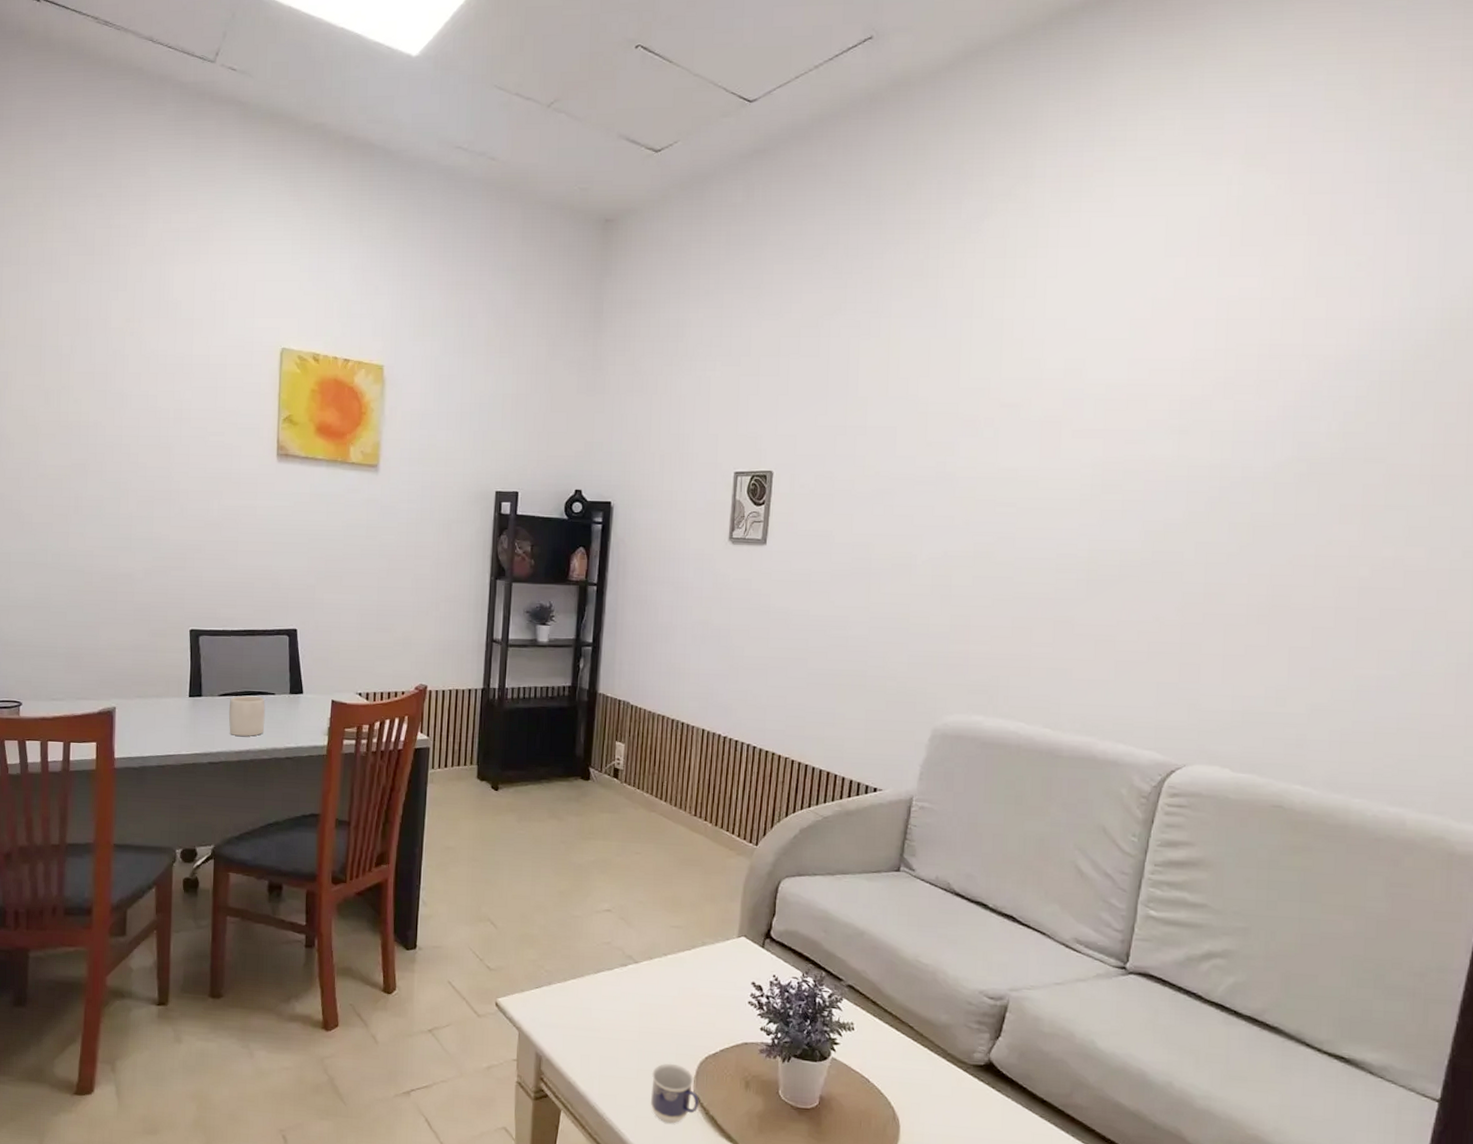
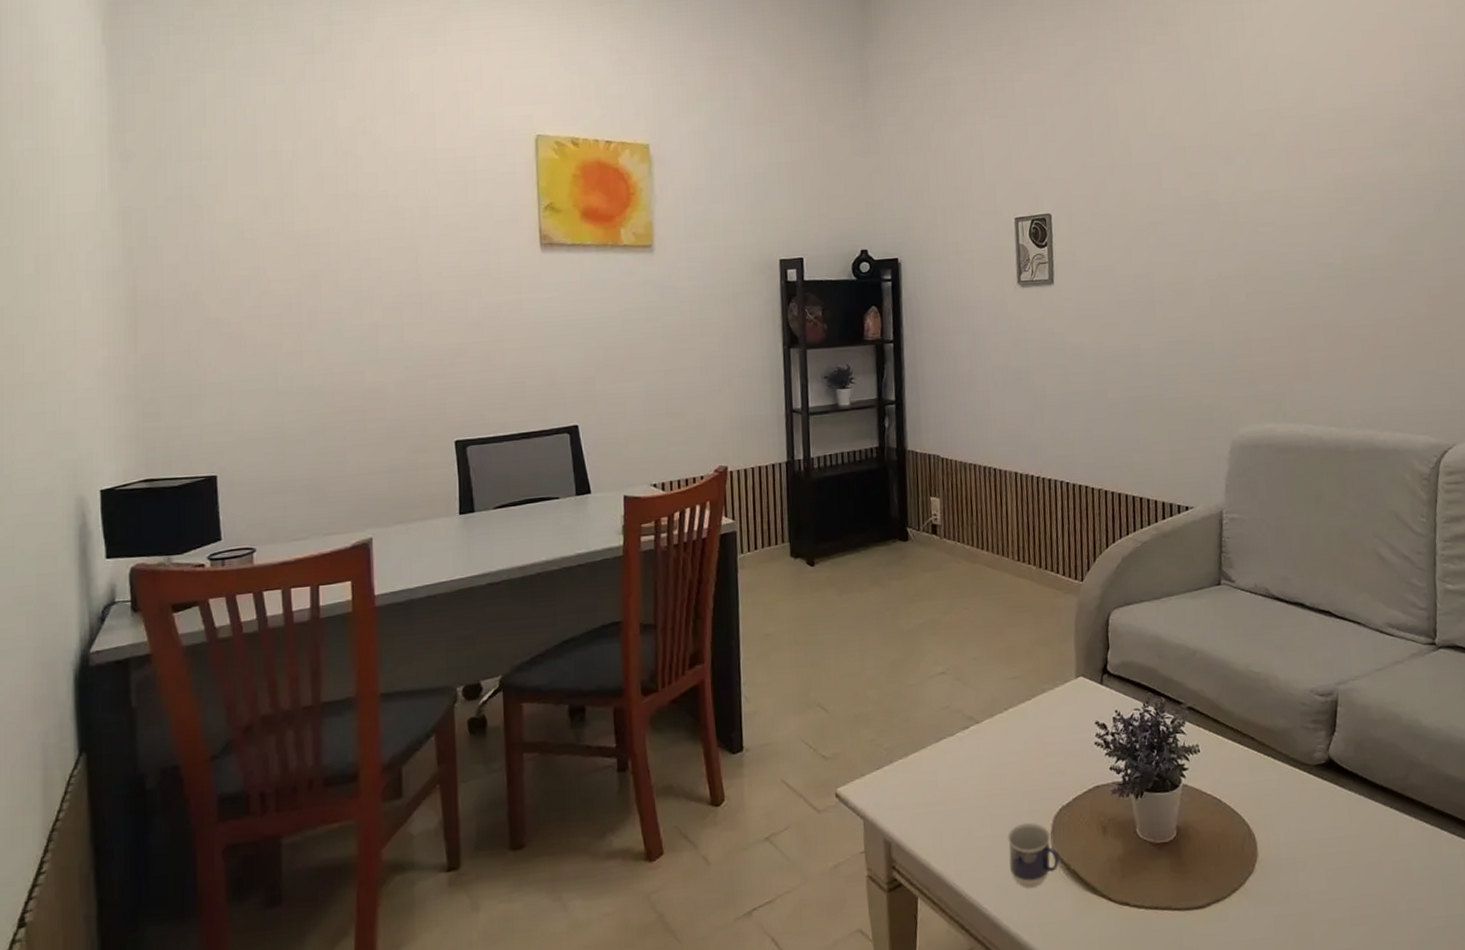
mug: present [228,695,265,736] -> none [507,503,550,550]

